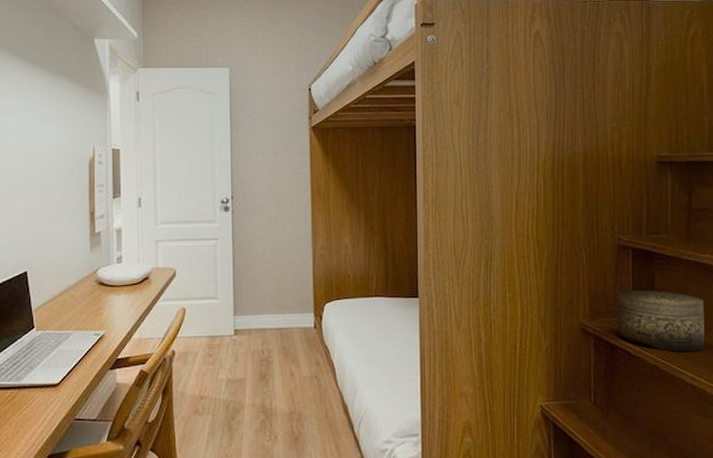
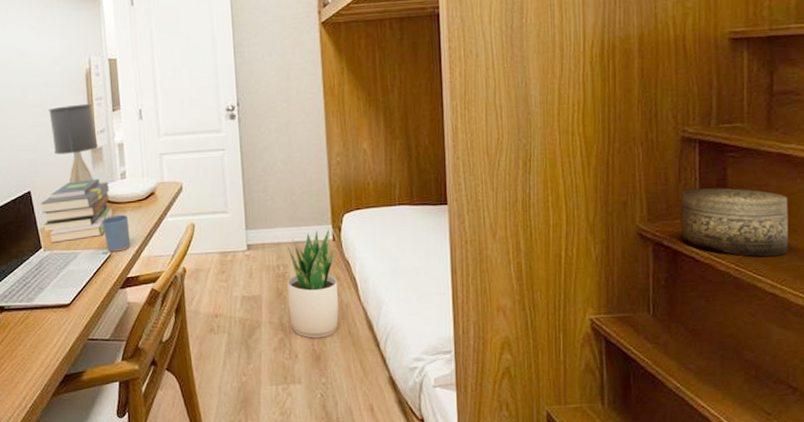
books: none [36,262,106,323] -> present [41,178,112,243]
table lamp: none [51,190,98,266] -> present [48,103,99,184]
mug: none [96,297,123,334] -> present [101,214,131,252]
planter: none [271,317,318,421] -> present [287,229,339,339]

